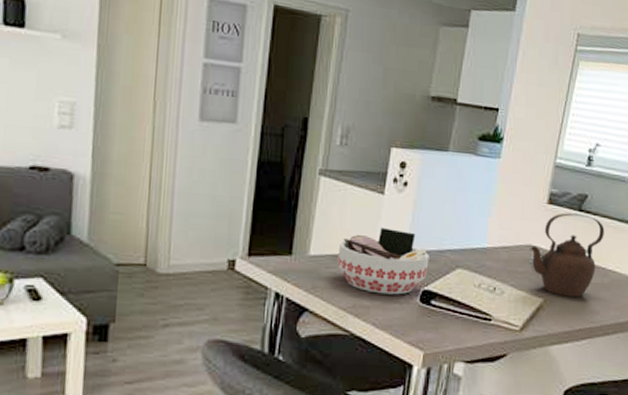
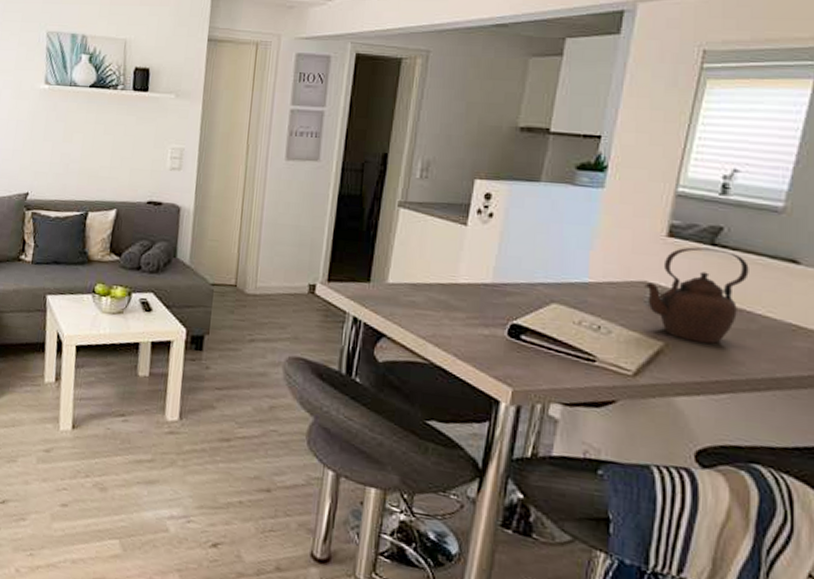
bowl: present [337,227,429,295] -> none [416,257,519,327]

